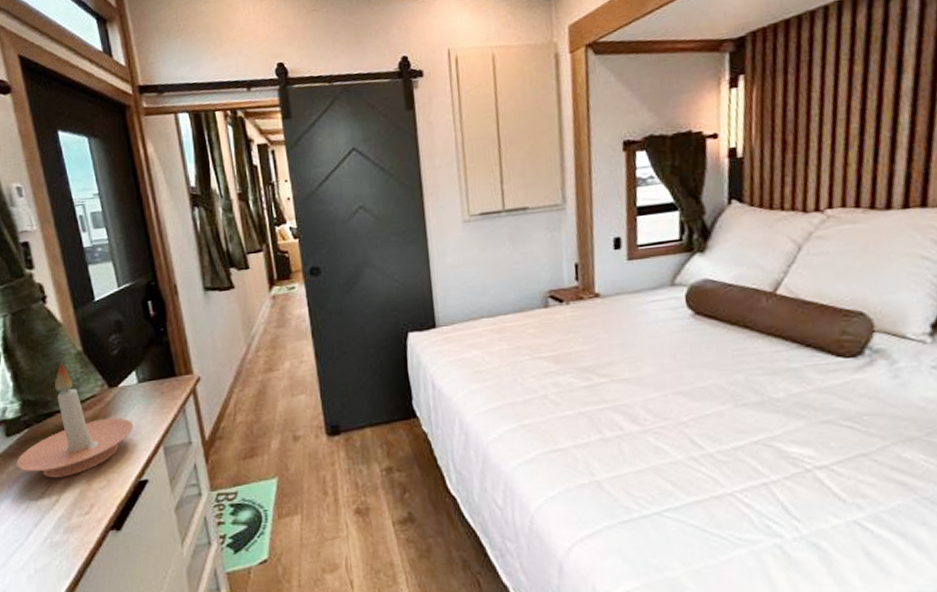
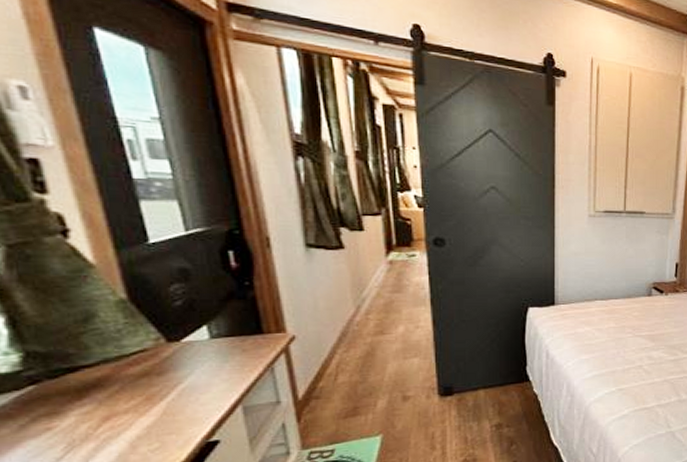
candle holder: present [17,363,134,478] -> none [14,310,202,442]

